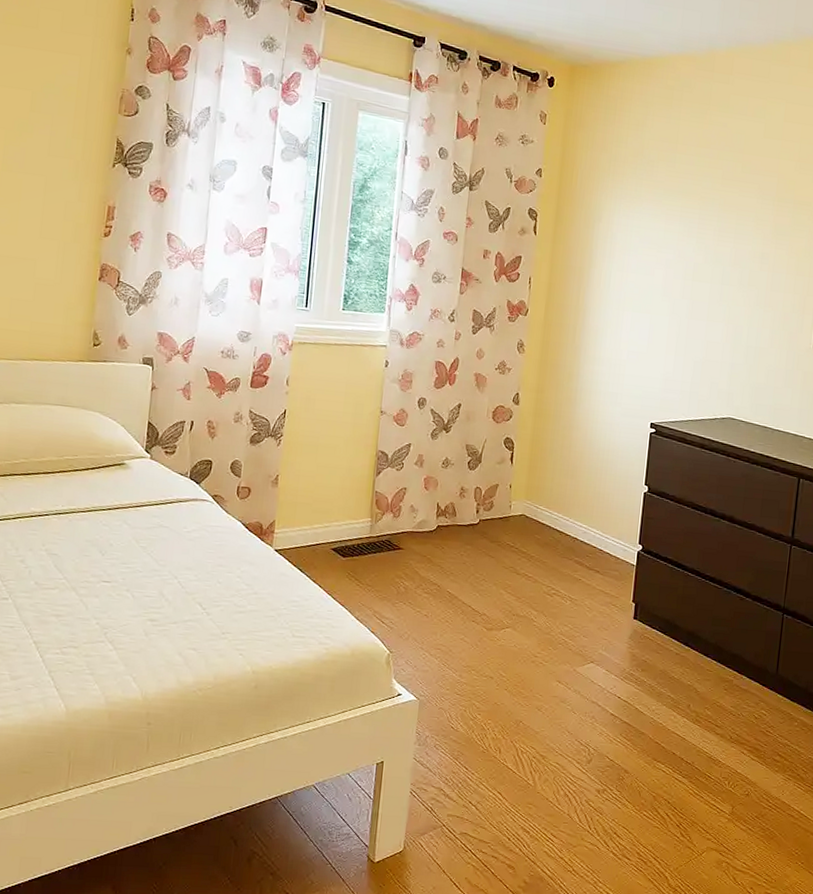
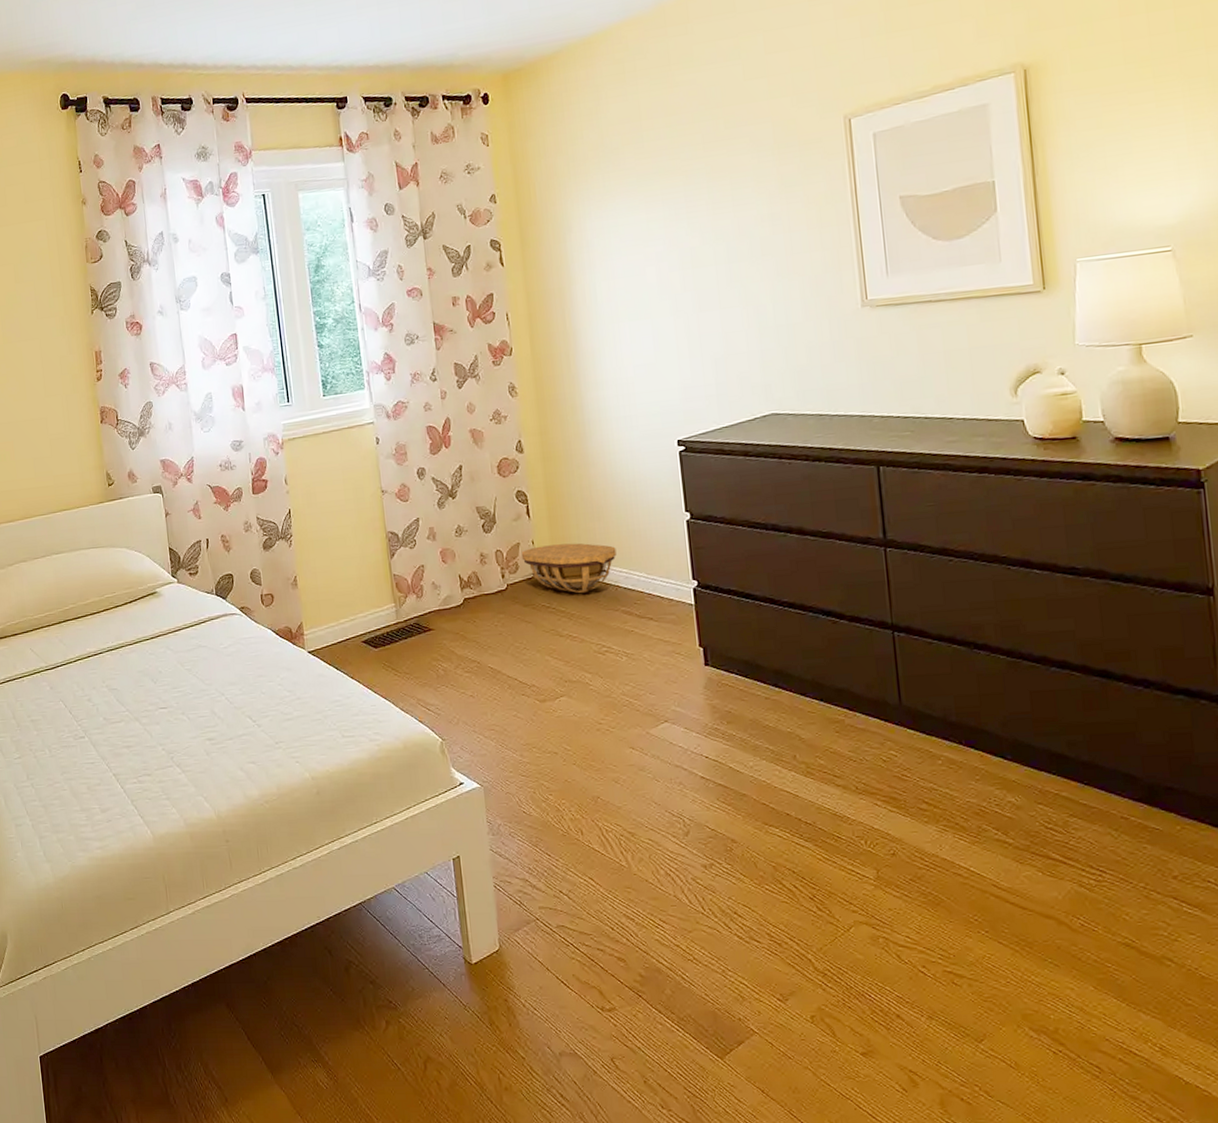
basket: none [497,490,581,540] -> present [521,543,617,594]

